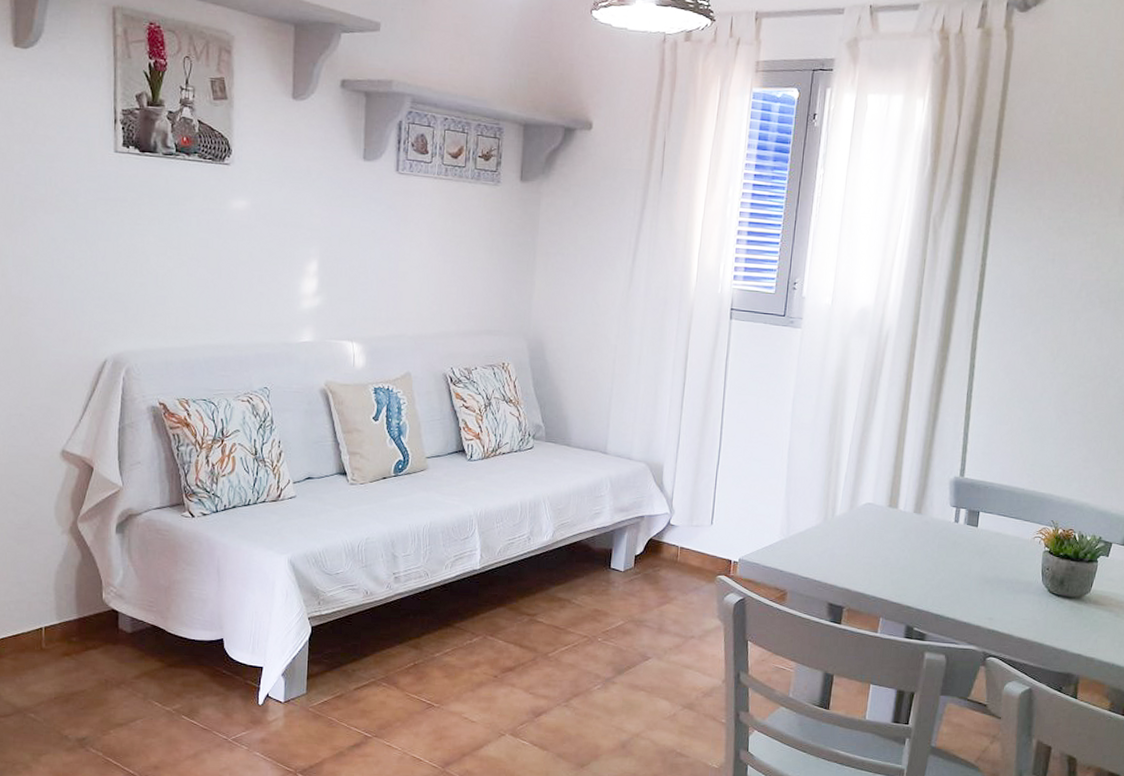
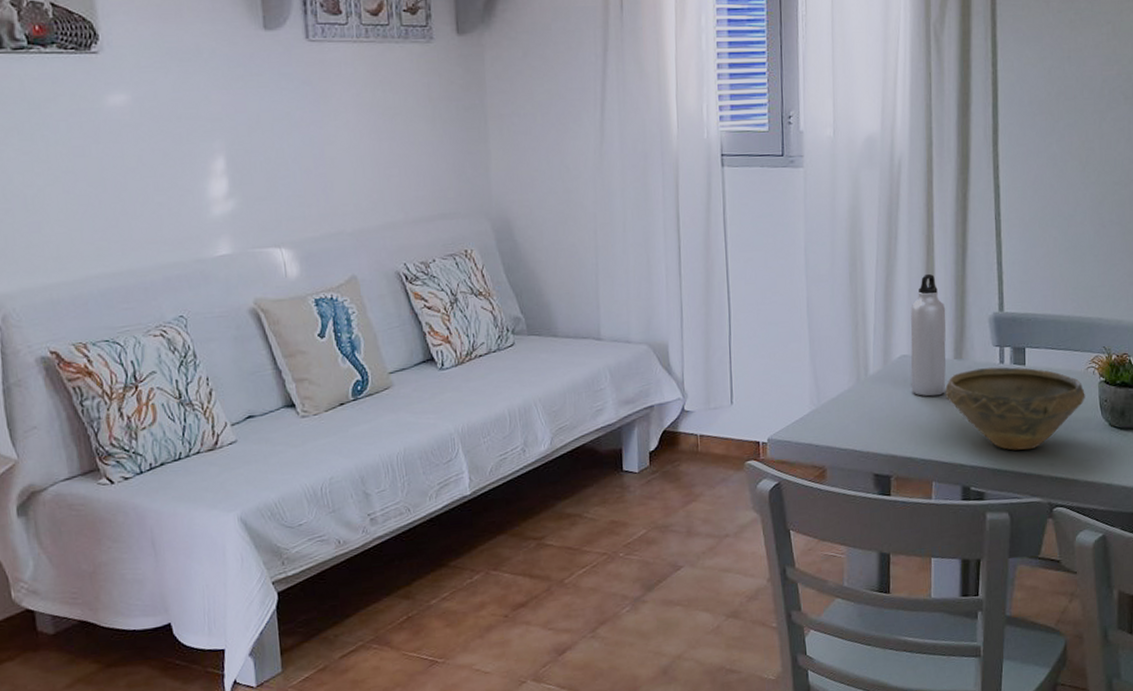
water bottle: none [871,434,912,543] -> present [910,273,946,397]
bowl: none [901,524,1030,602] -> present [945,367,1085,451]

